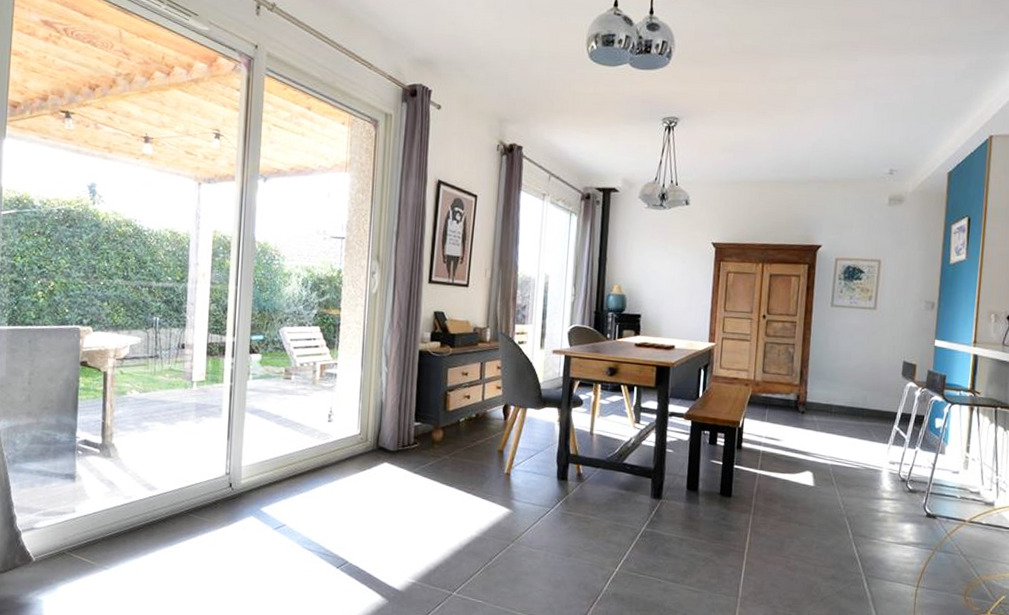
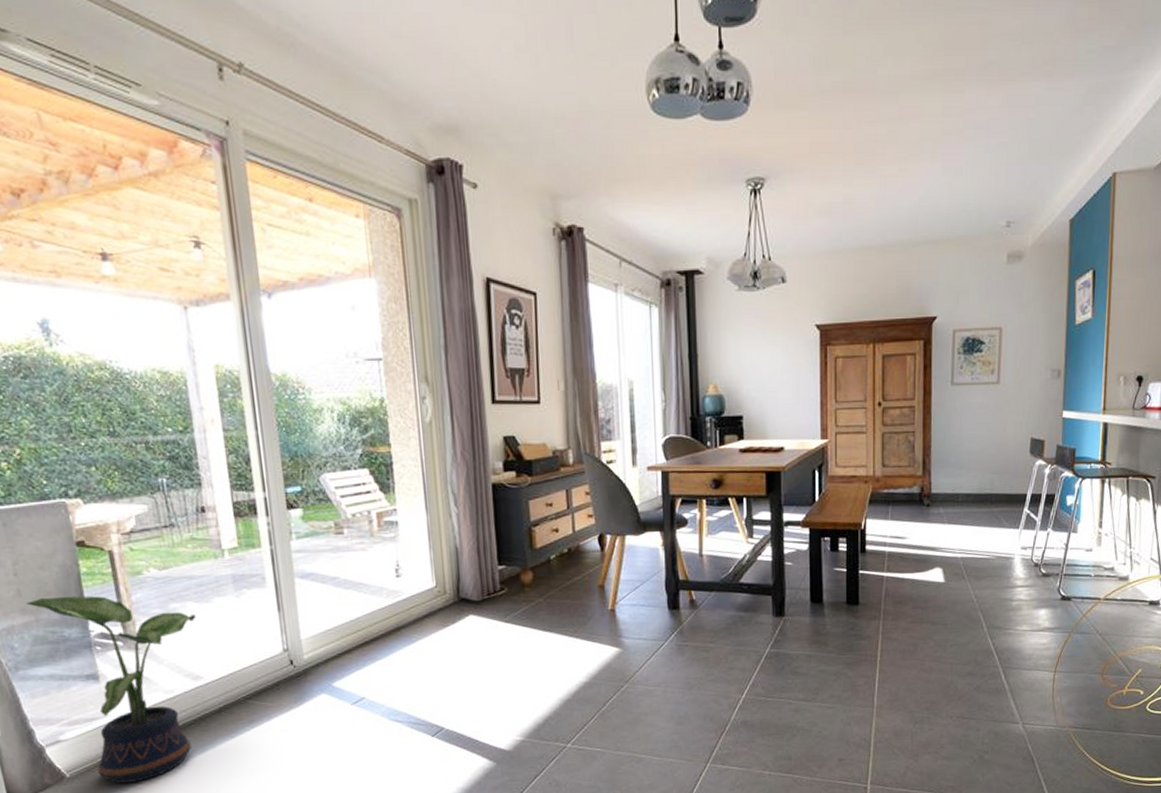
potted plant: none [32,404,162,574] -> present [26,596,197,783]

